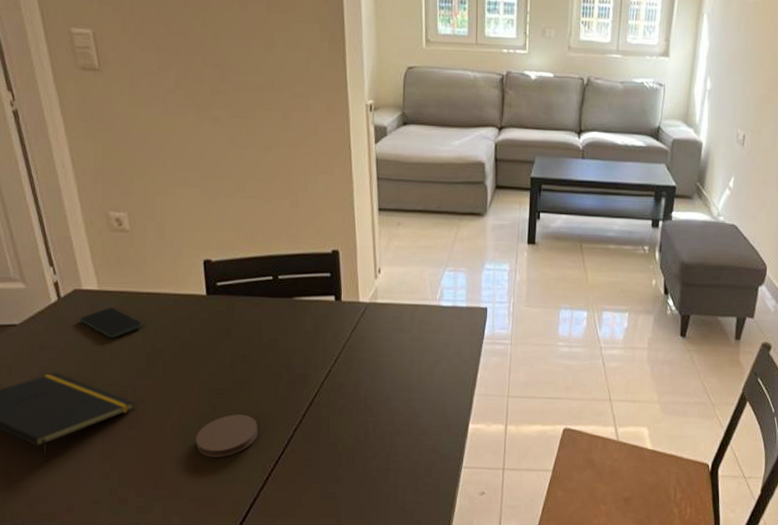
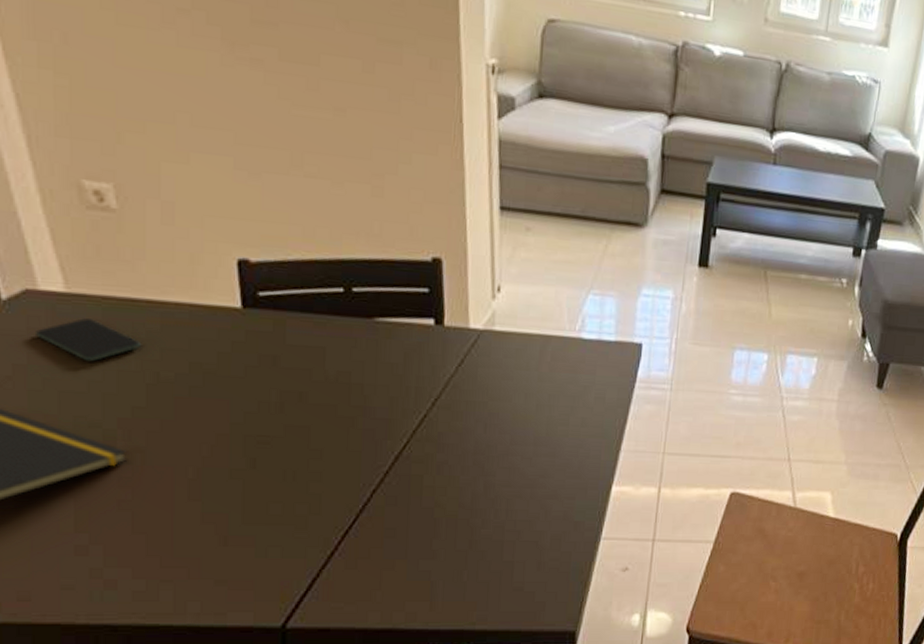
coaster: present [196,414,259,458] -> none [225,470,320,527]

